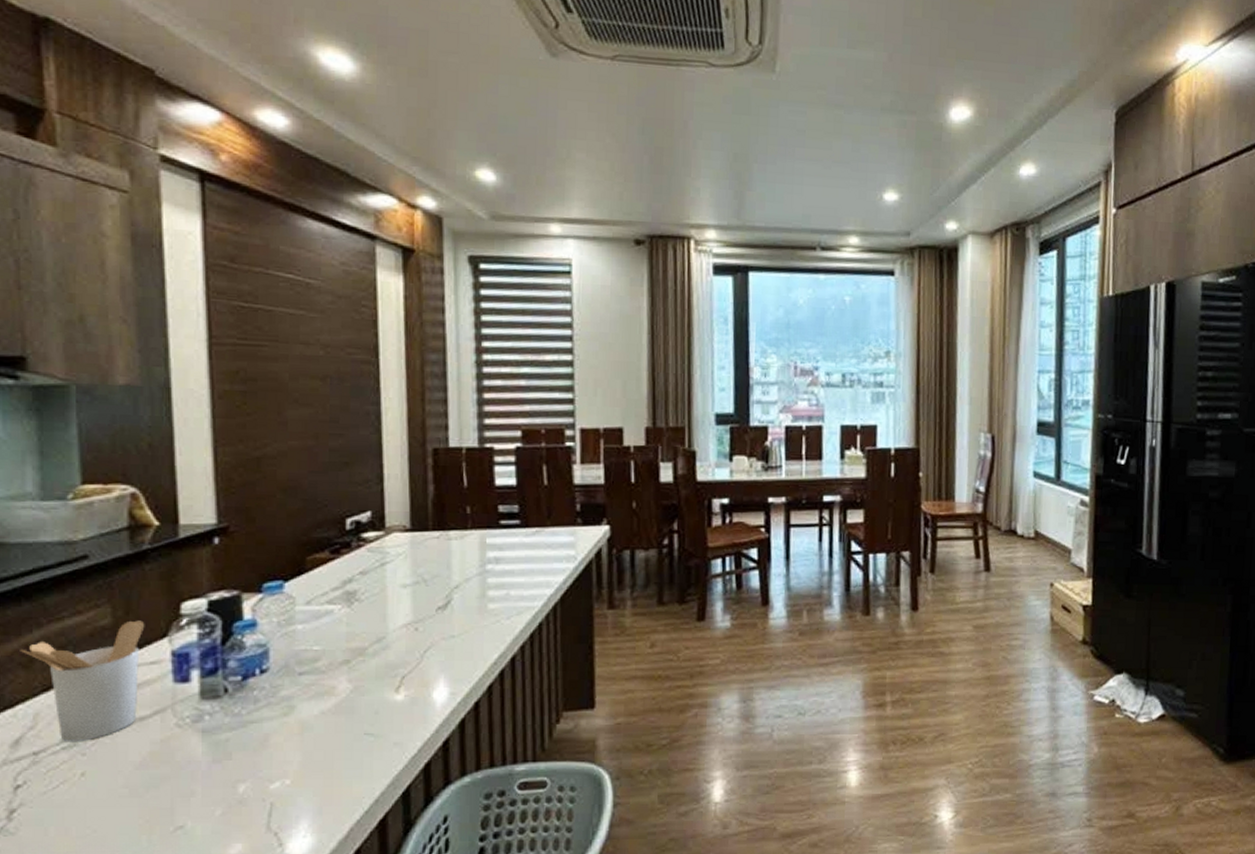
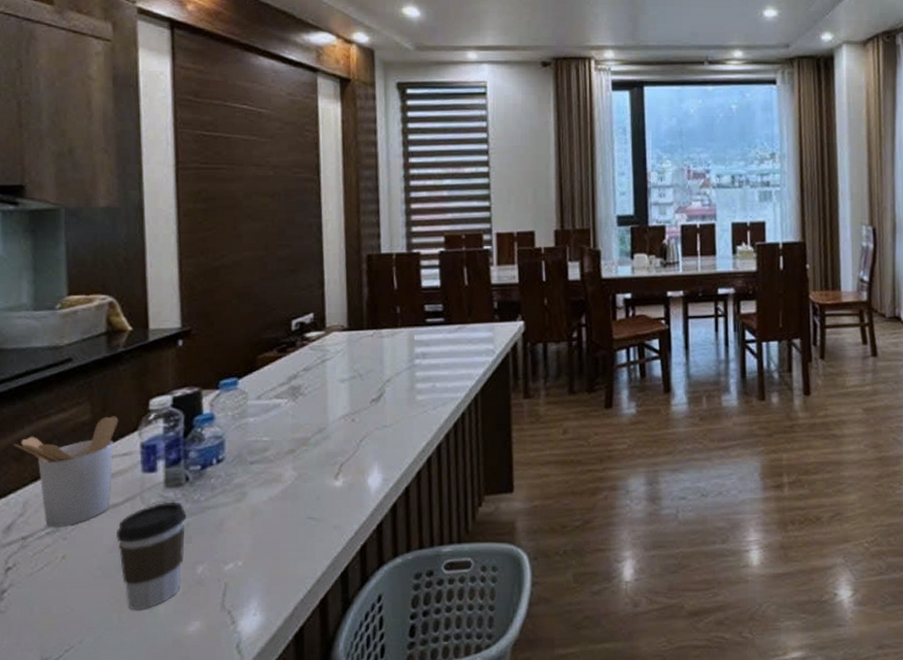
coffee cup: none [143,715,226,832] -> present [115,502,187,611]

